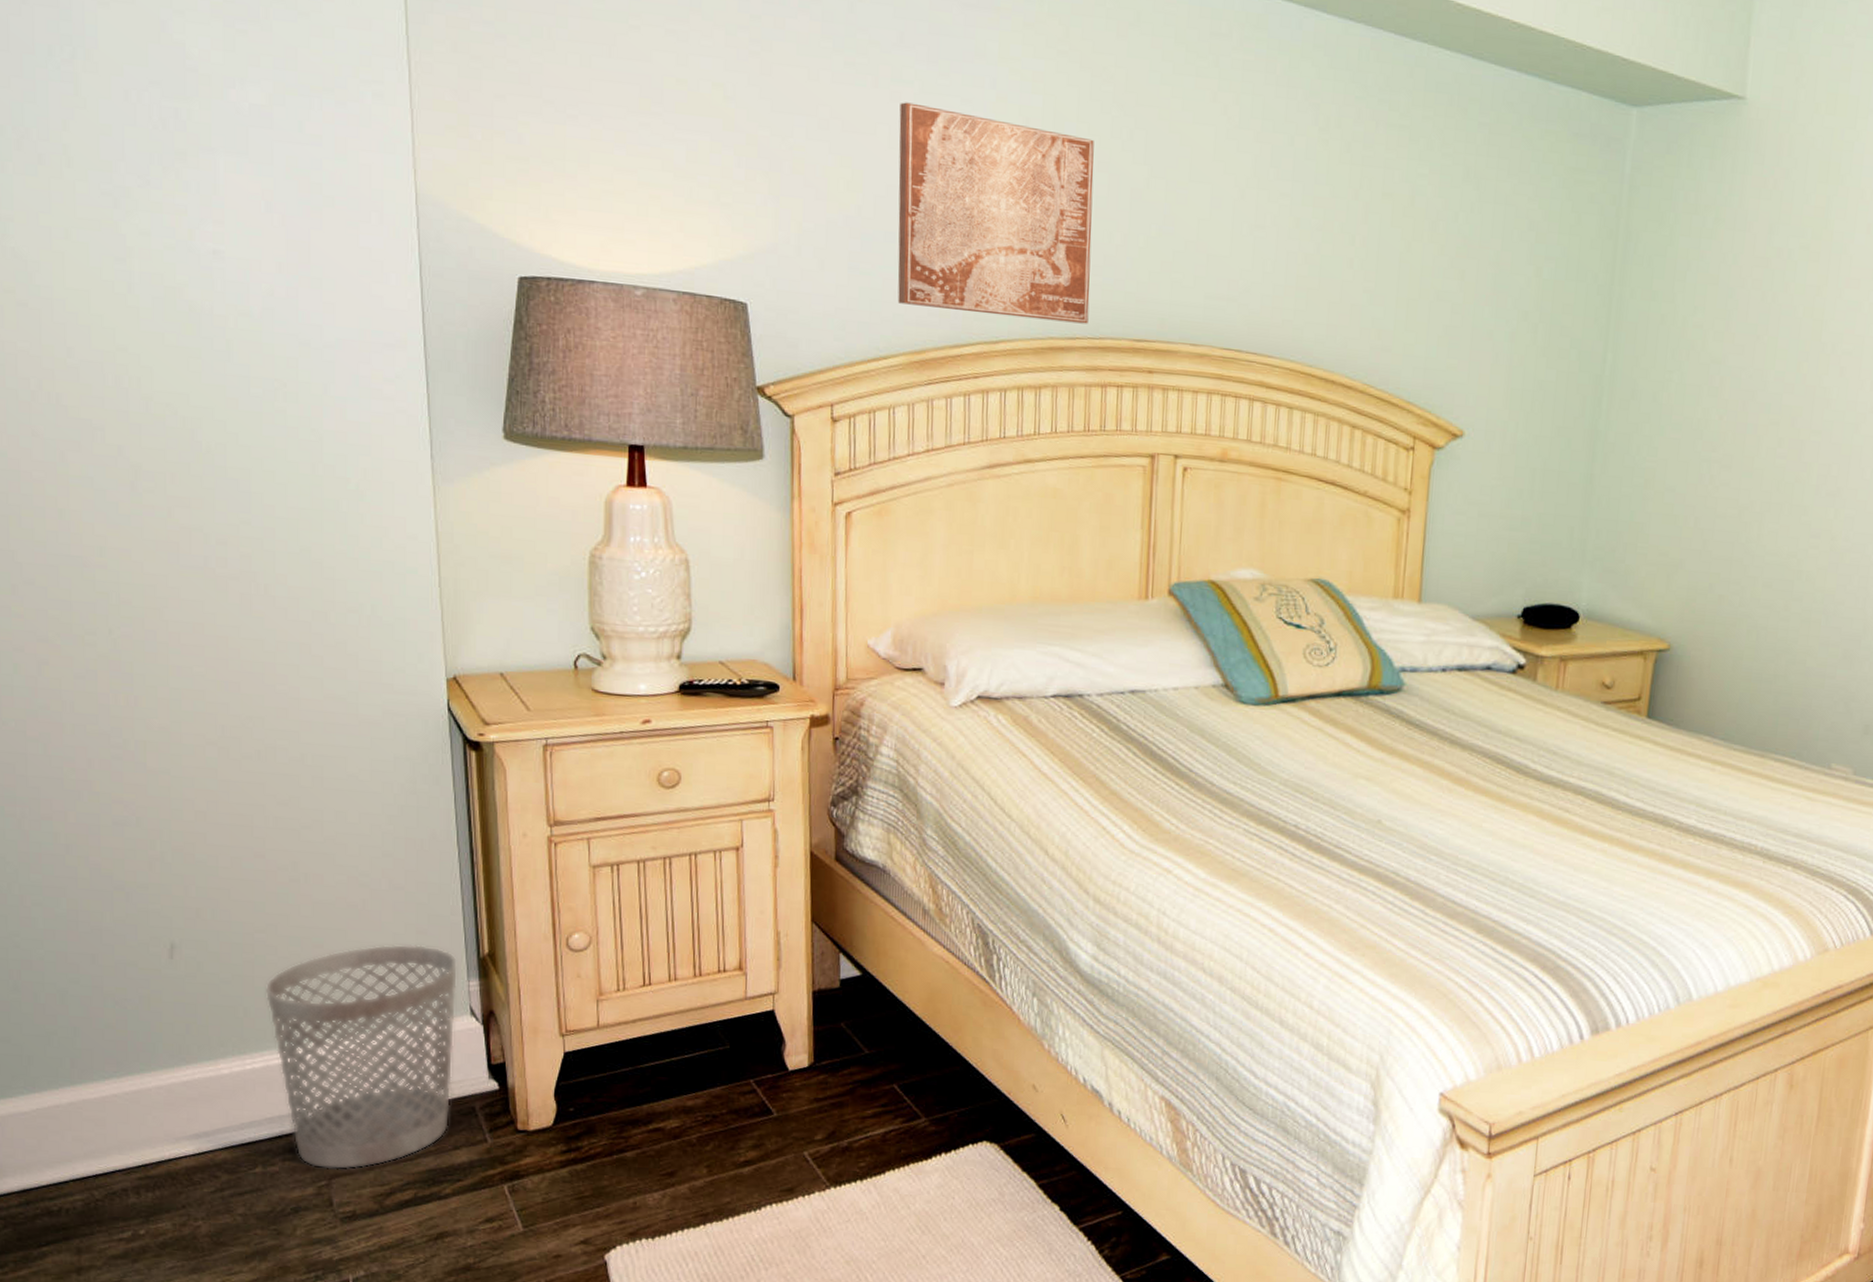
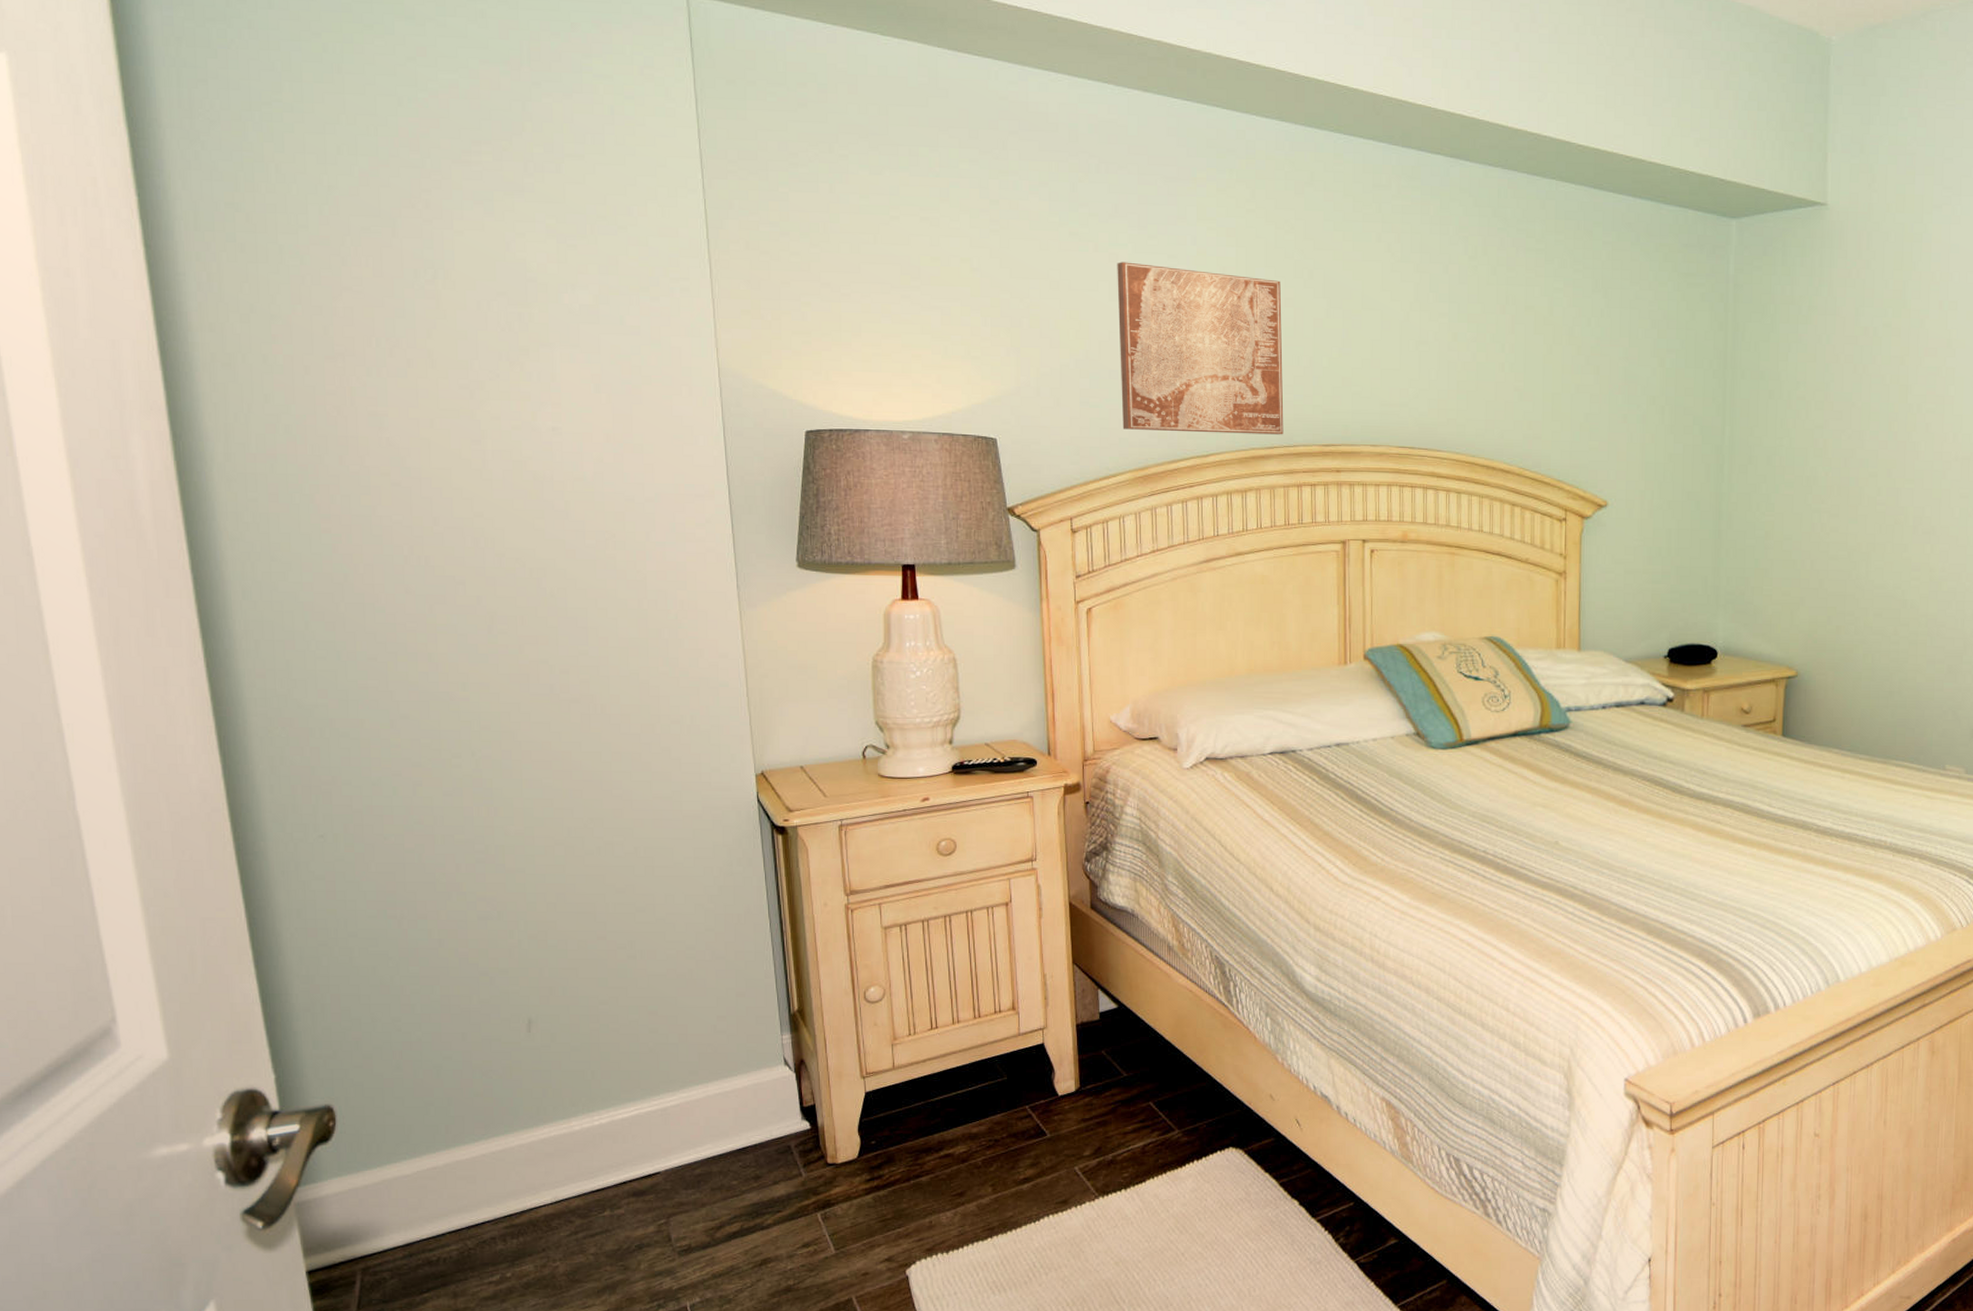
wastebasket: present [265,944,459,1170] -> none [609,1006,773,1209]

